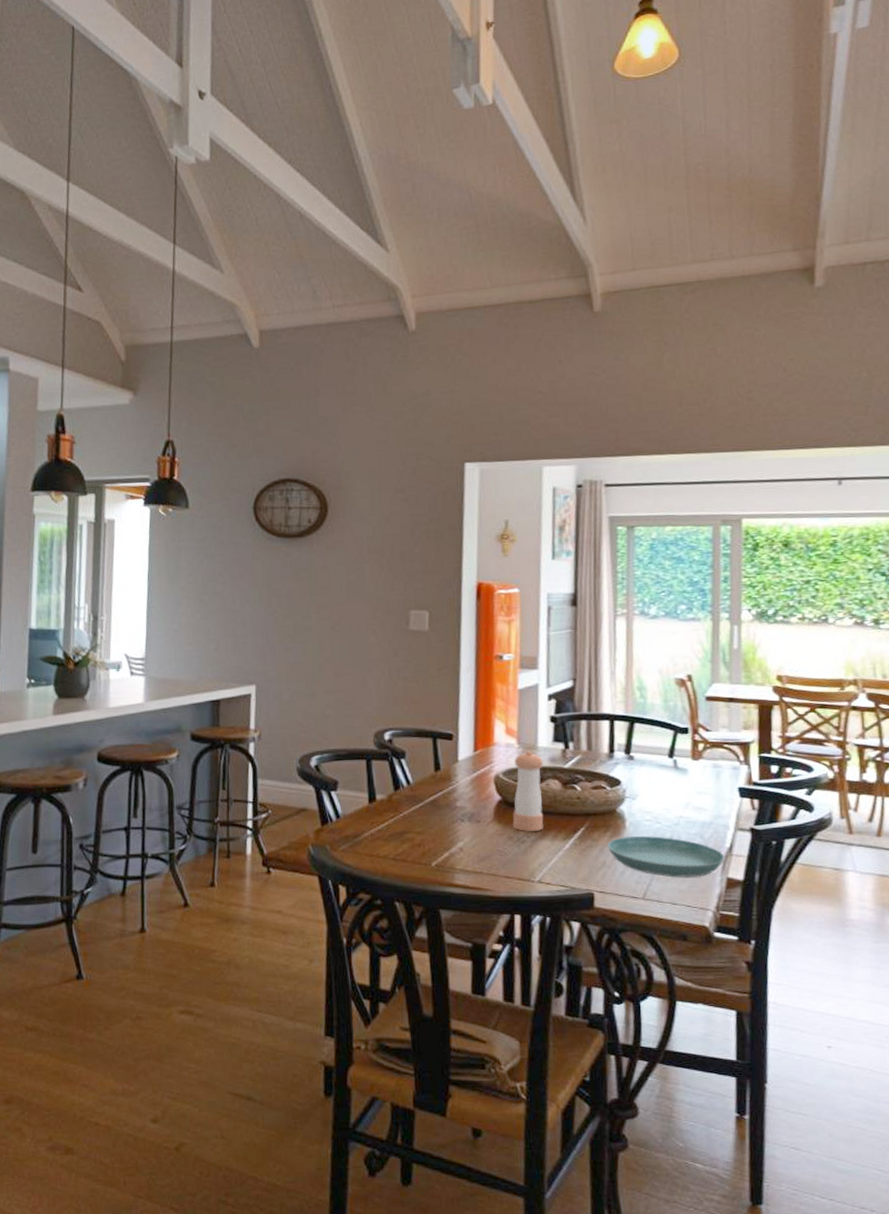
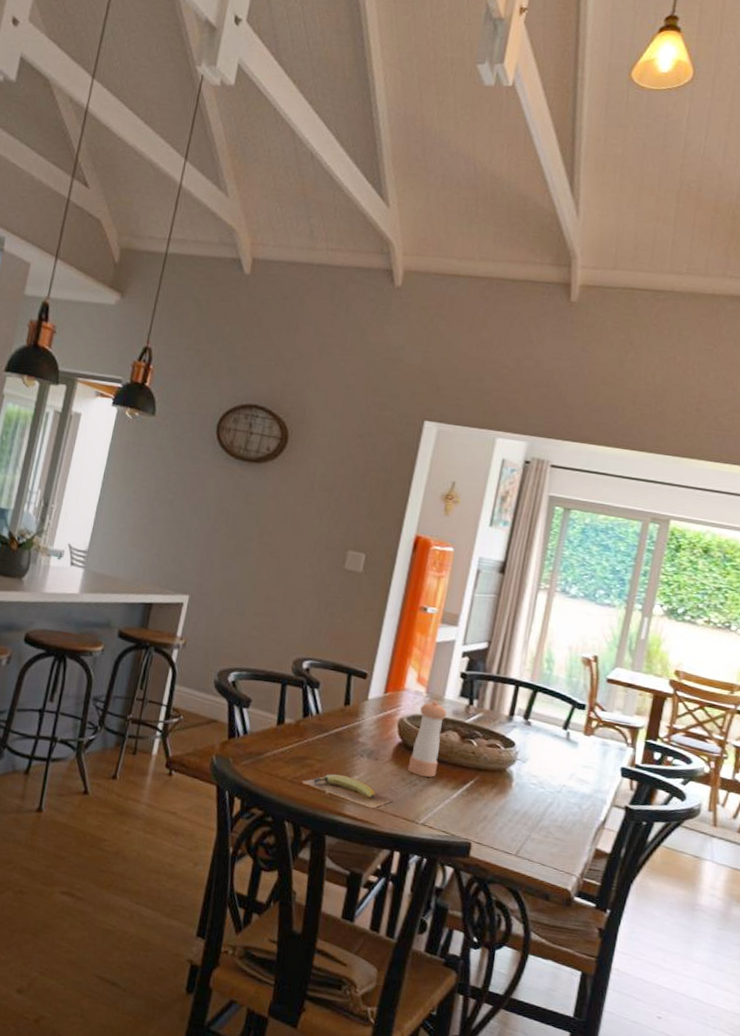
banana: none [405,844,505,874] -> present [302,774,394,808]
saucer: present [607,836,725,878] -> none [492,795,597,844]

